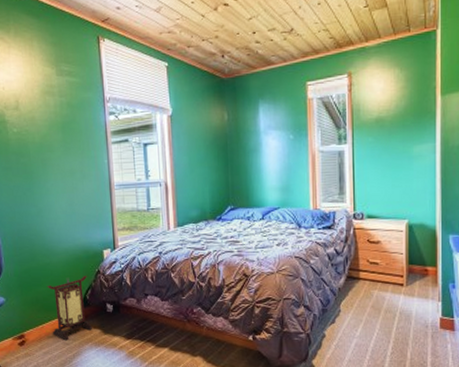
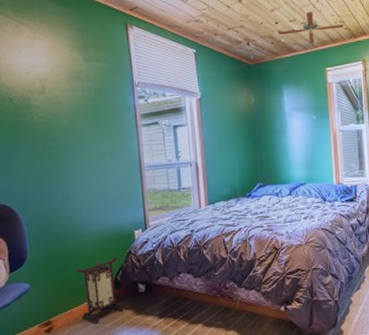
ceiling fan: none [256,20,328,56] -> present [279,12,344,44]

